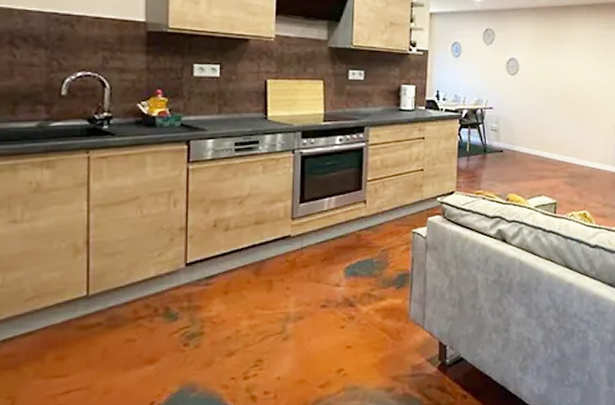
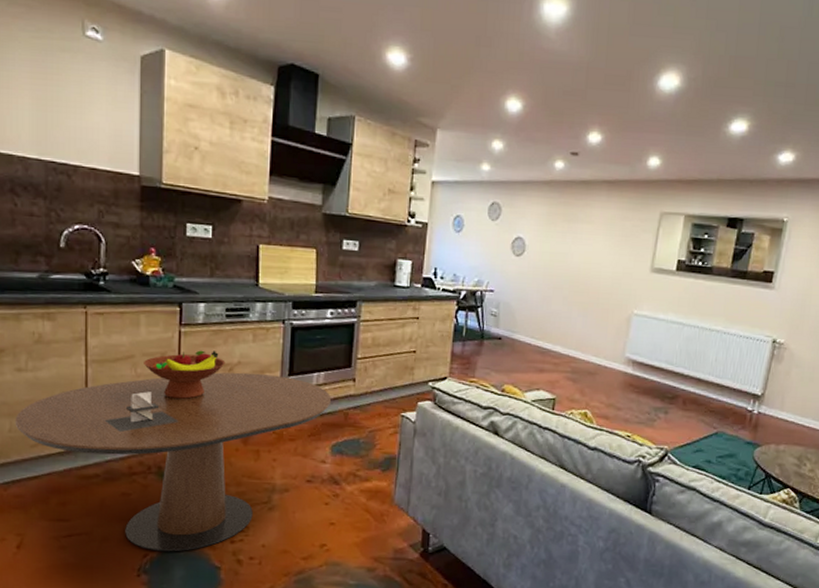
dining table: none [8,203,344,398] -> present [15,372,332,552]
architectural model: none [107,232,187,277] -> present [104,391,179,433]
fruit bowl: none [150,185,235,236] -> present [144,350,225,399]

